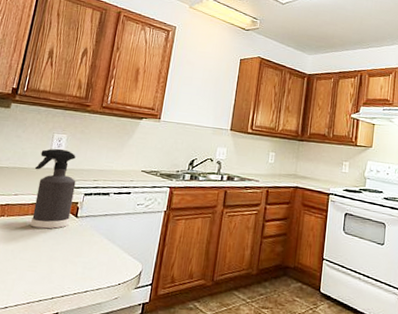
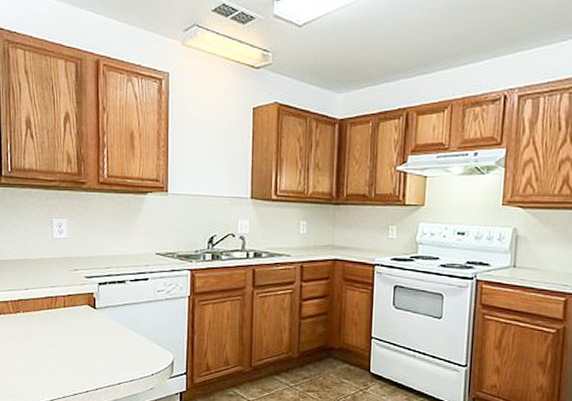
spray bottle: present [31,148,76,229] -> none [39,235,89,323]

